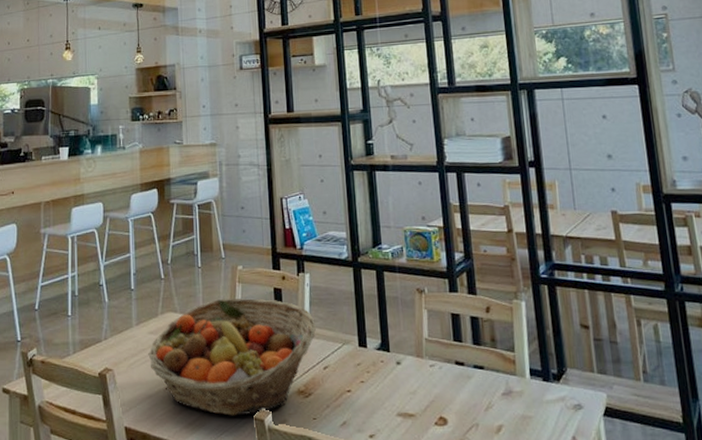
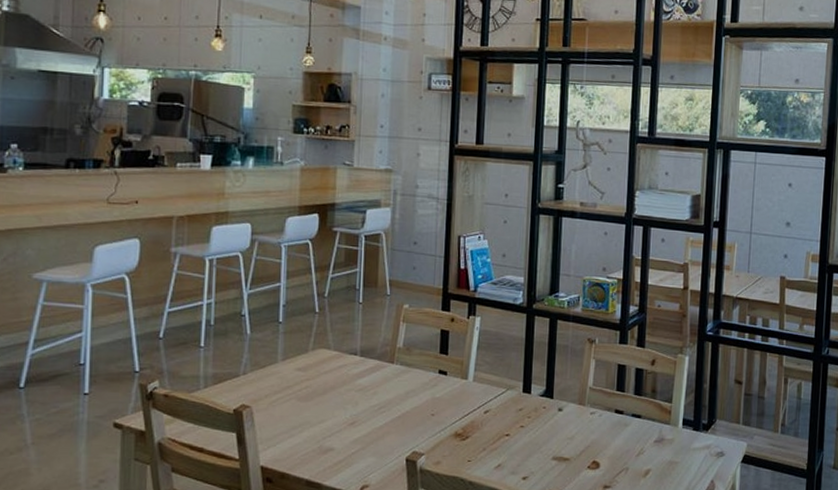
fruit basket: present [148,298,316,416] -> none [294,337,481,457]

